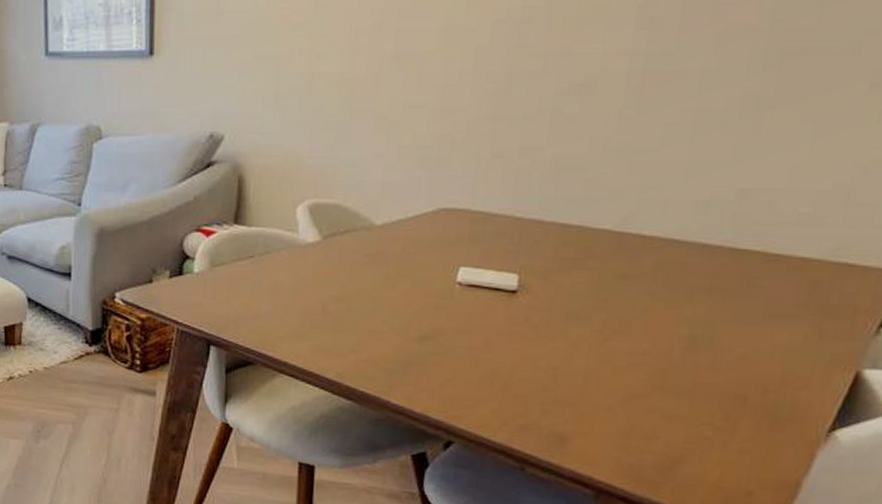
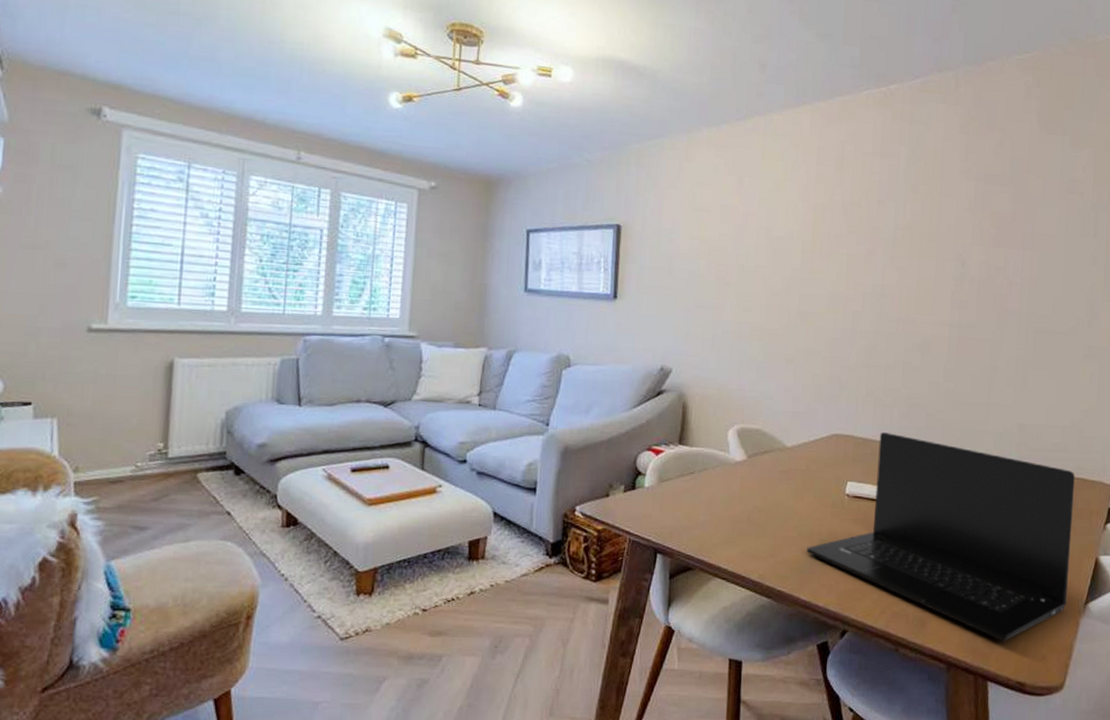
laptop: none [400,205,833,470] -> present [806,432,1075,641]

